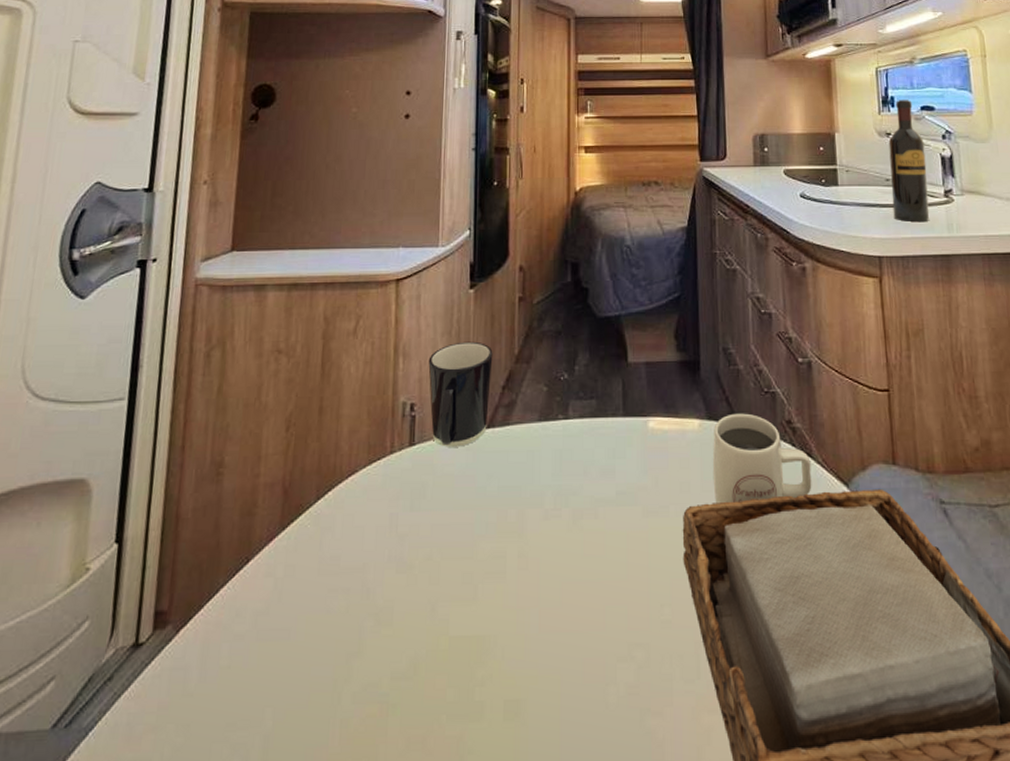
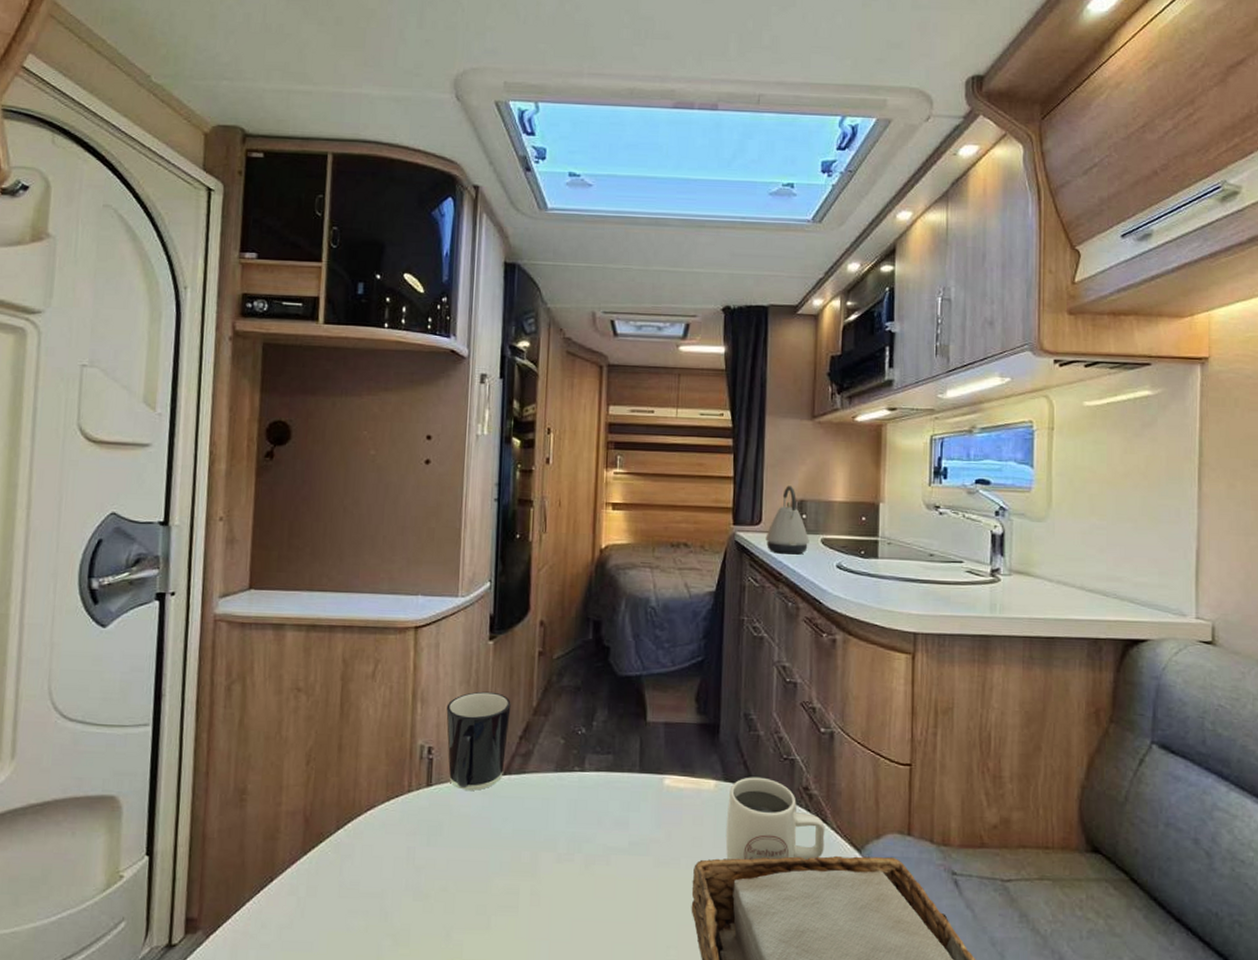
kettle: none [731,121,773,187] -> present [765,486,809,555]
wine bottle: present [888,99,930,221] -> none [934,471,975,600]

